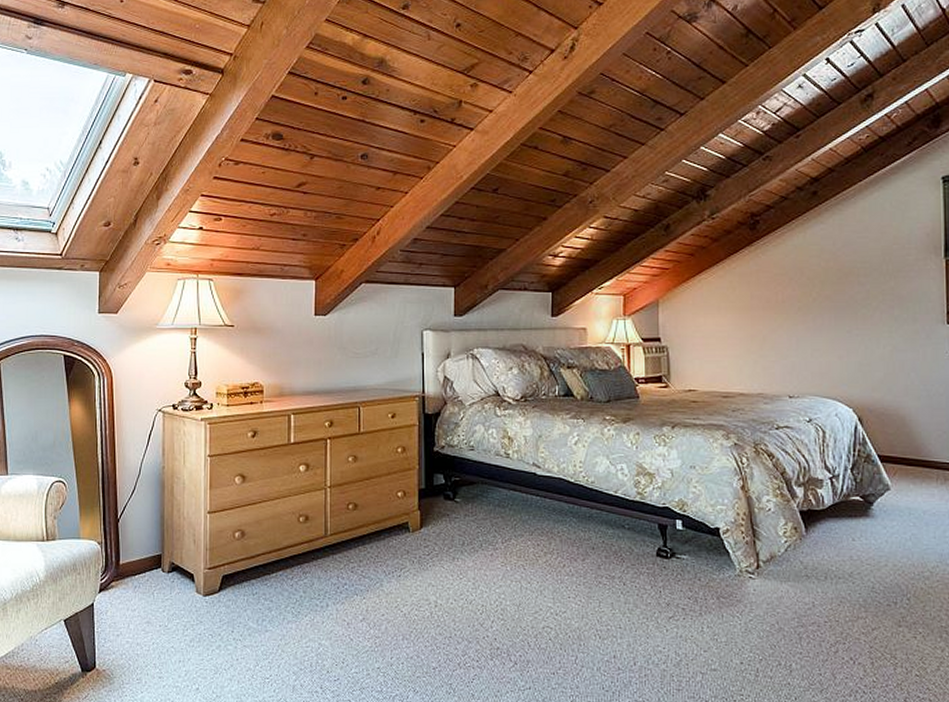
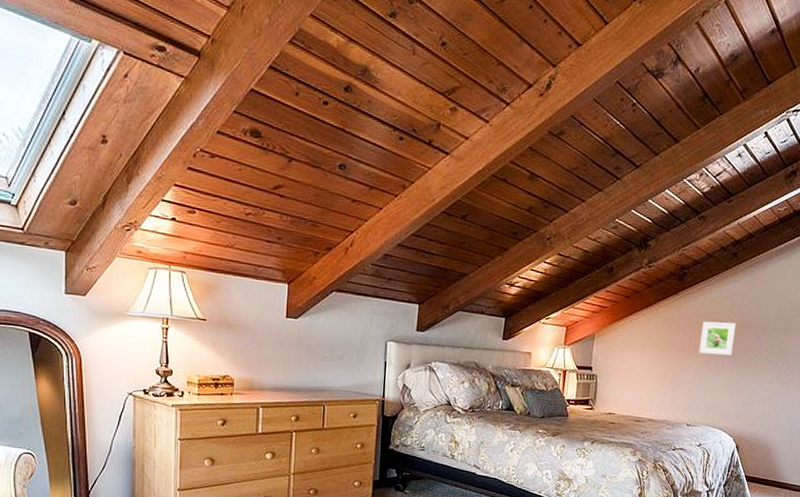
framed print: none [788,270,832,310] -> present [699,321,737,356]

